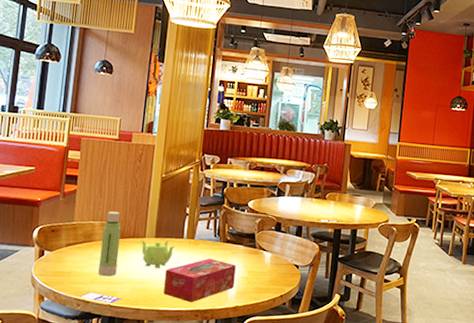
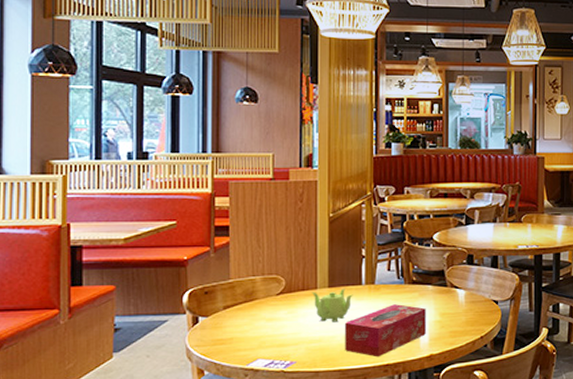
water bottle: present [98,211,121,277] -> none [266,262,287,339]

